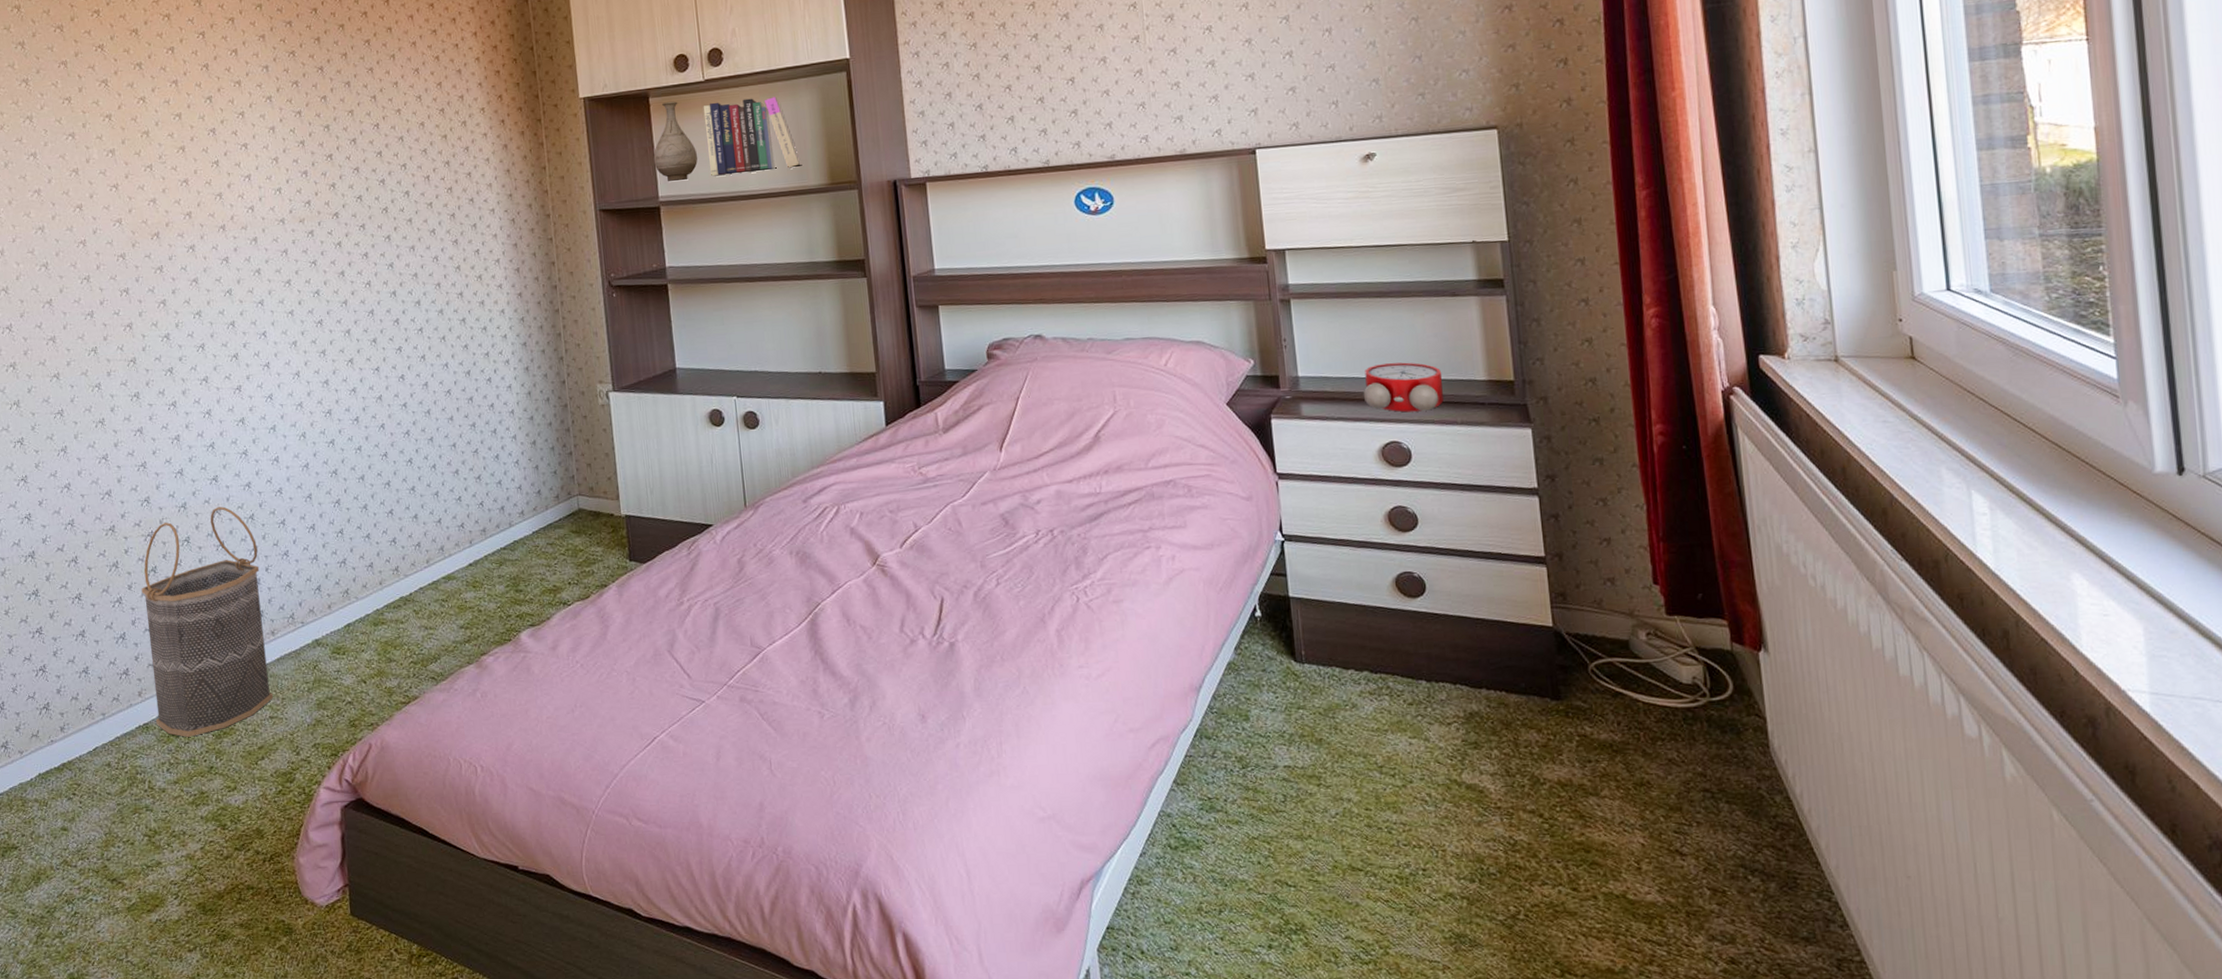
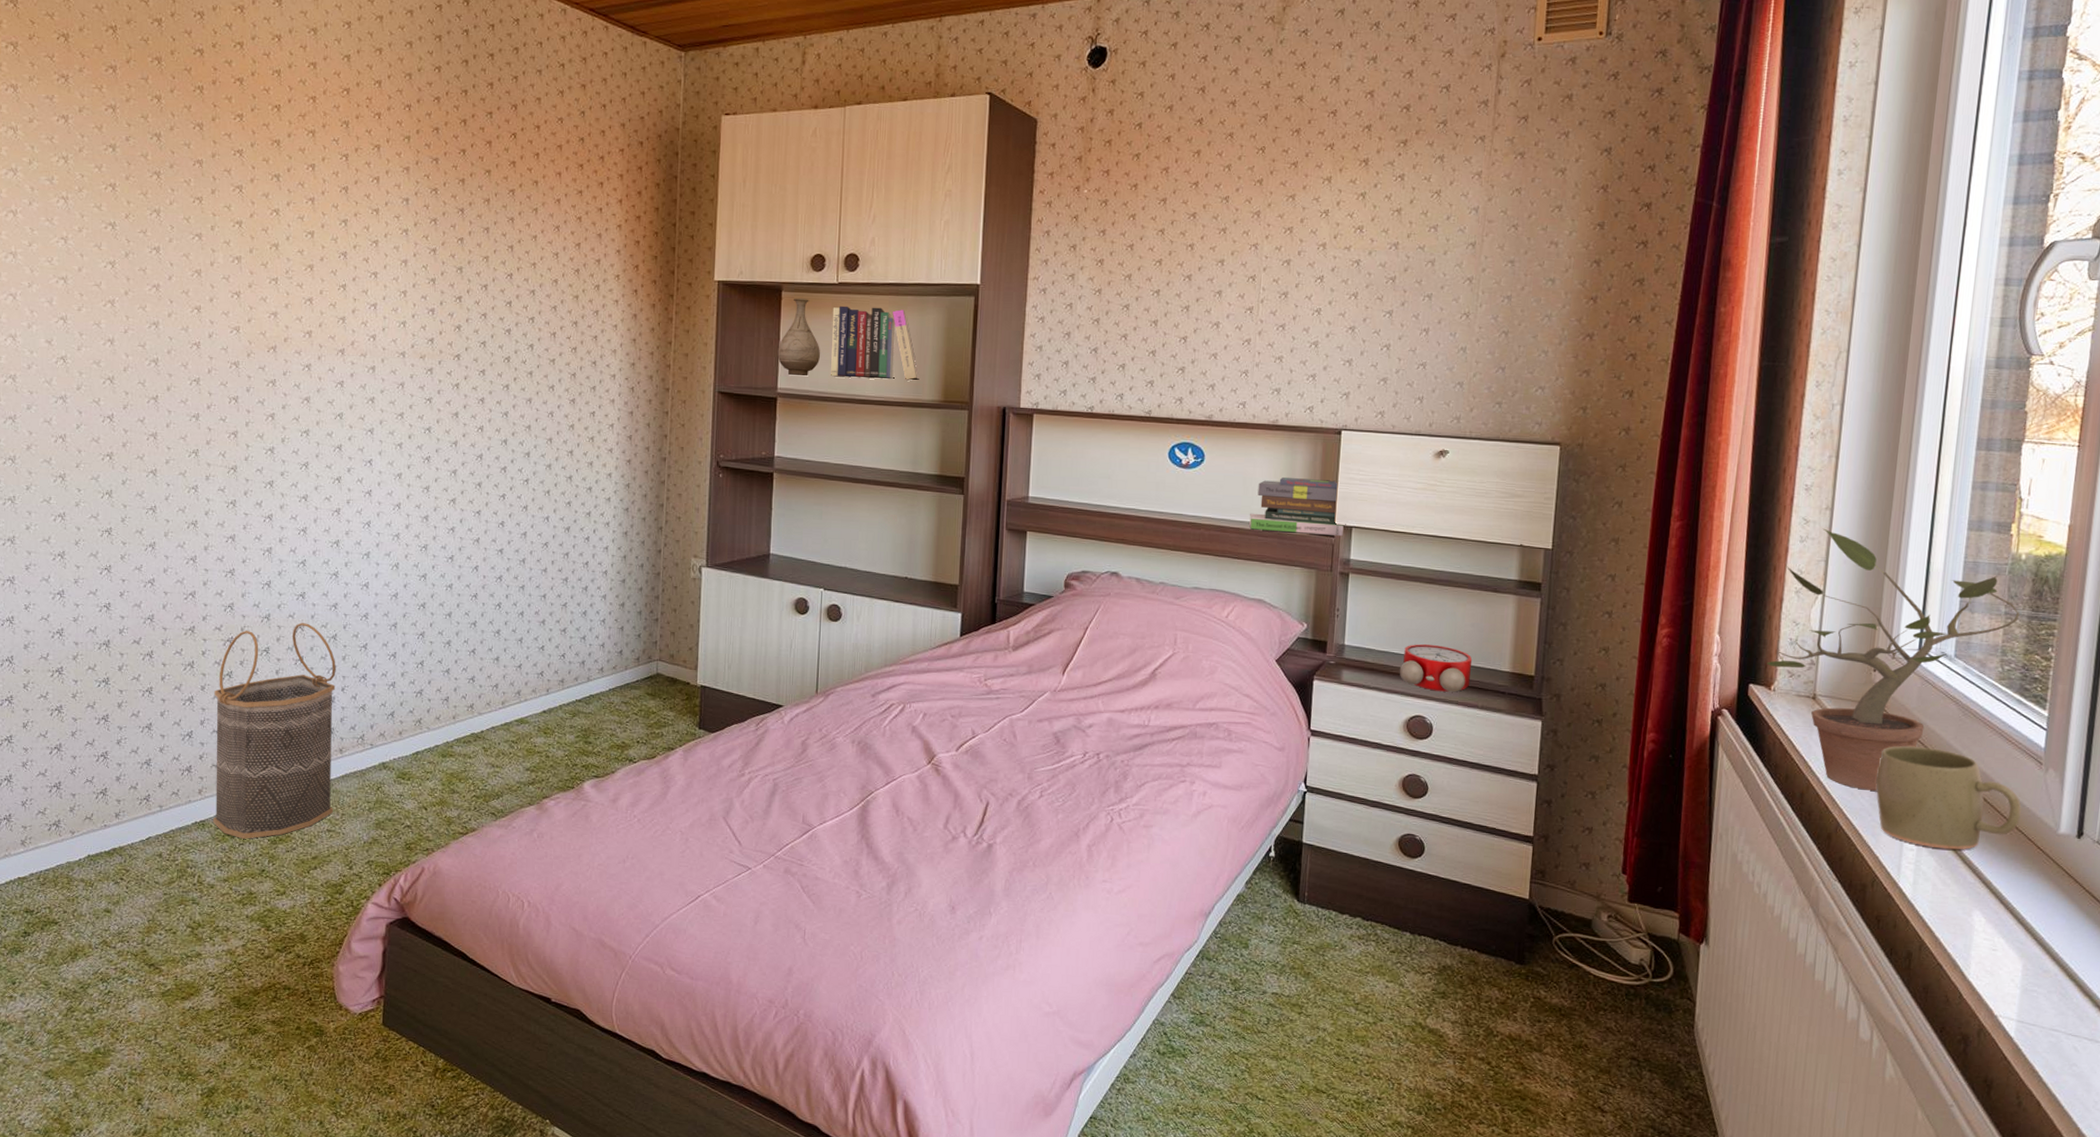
books: none [1172,202,1278,269] -> present [1249,477,1346,537]
potted plant: none [1775,173,2058,455] -> present [1767,528,2021,791]
mug: none [1925,397,2106,509] -> present [1875,746,2022,850]

